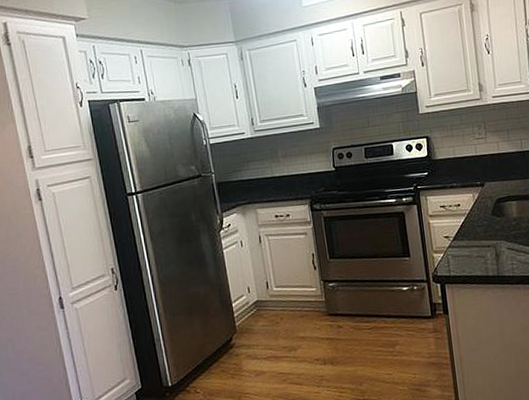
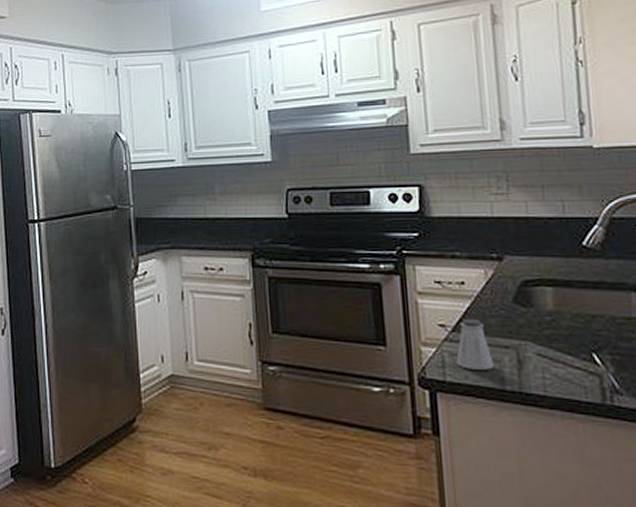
saltshaker: none [457,230,482,265] -> present [456,319,495,370]

